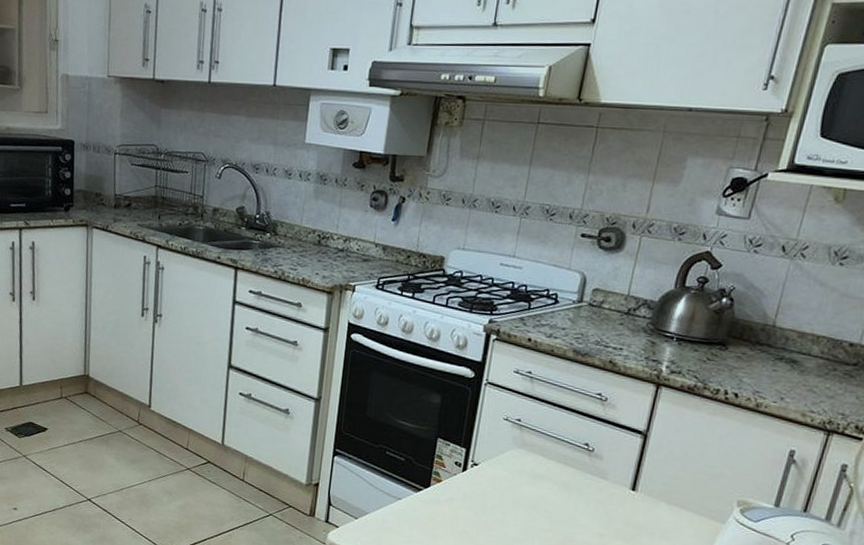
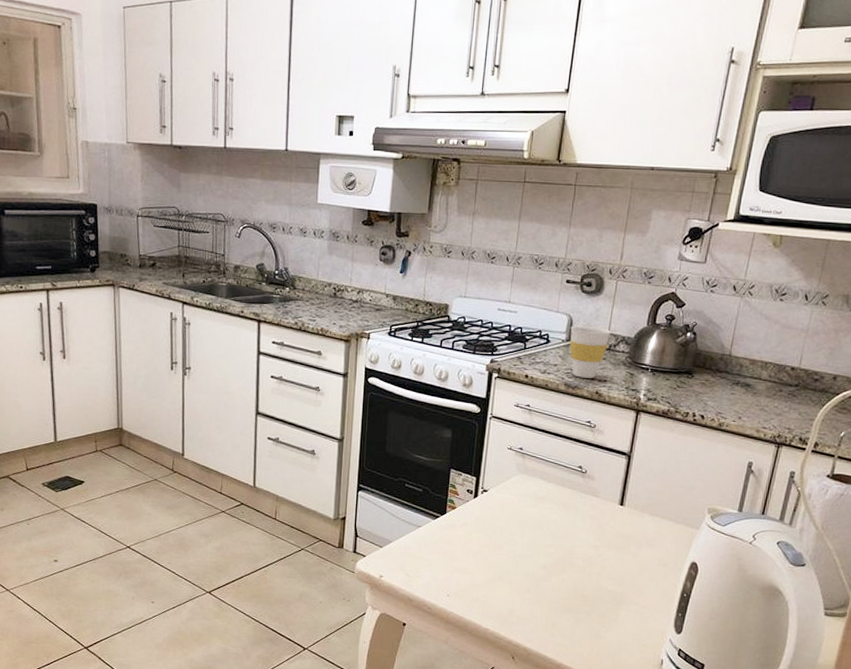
cup: none [581,285,631,346] -> present [570,325,611,379]

